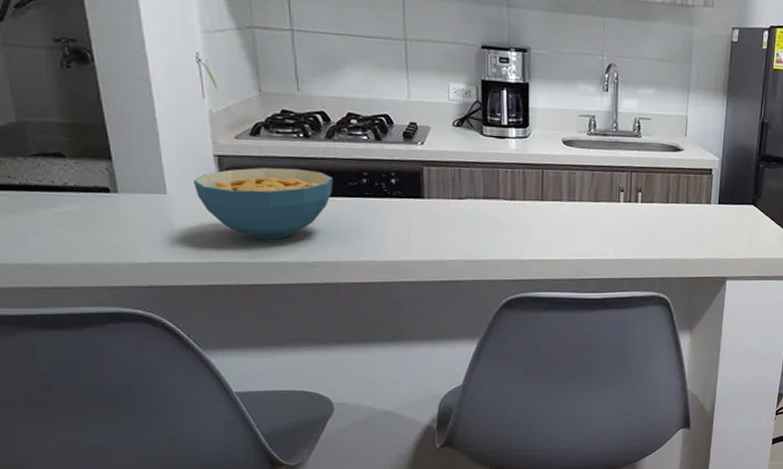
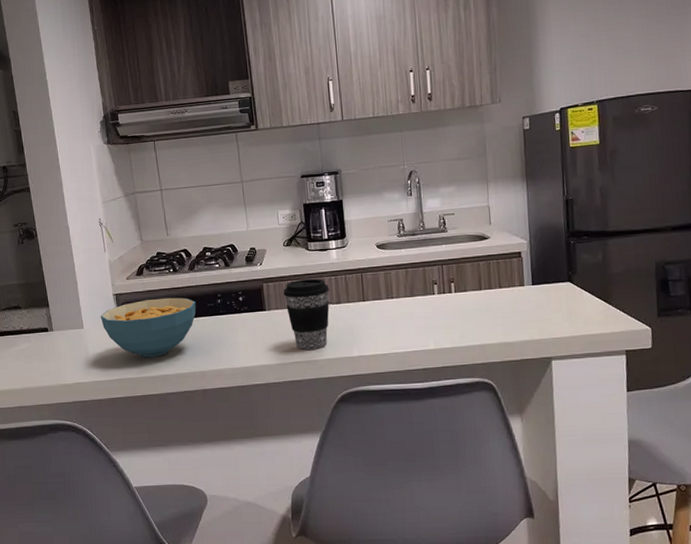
coffee cup: none [448,167,504,248] -> present [283,278,330,350]

